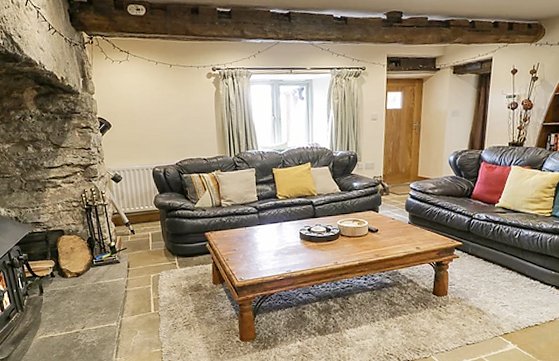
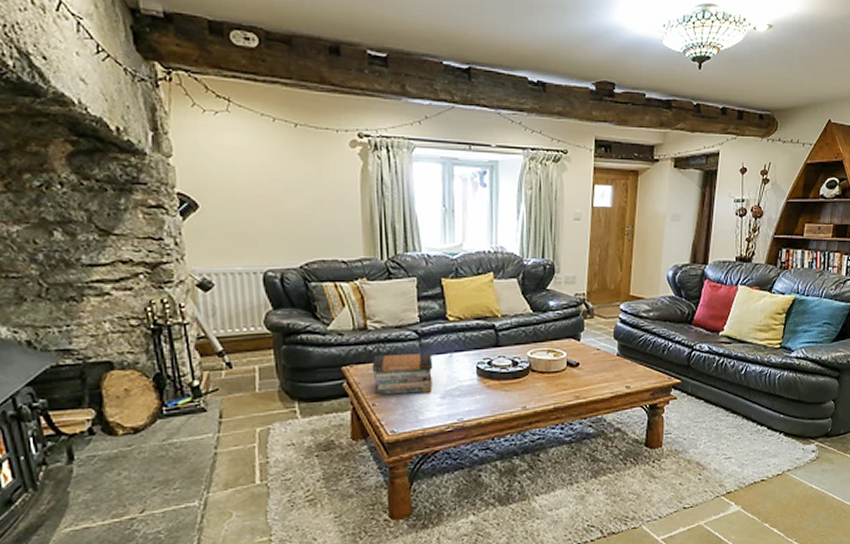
book stack: none [225,223,268,253] -> present [372,353,433,396]

